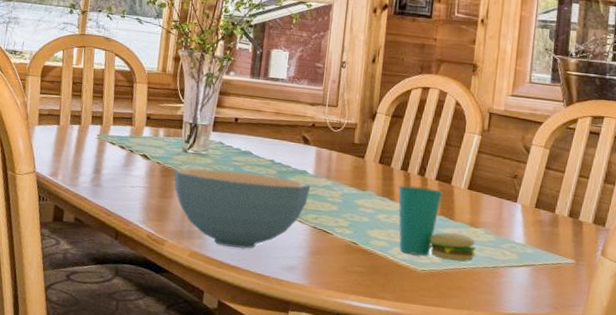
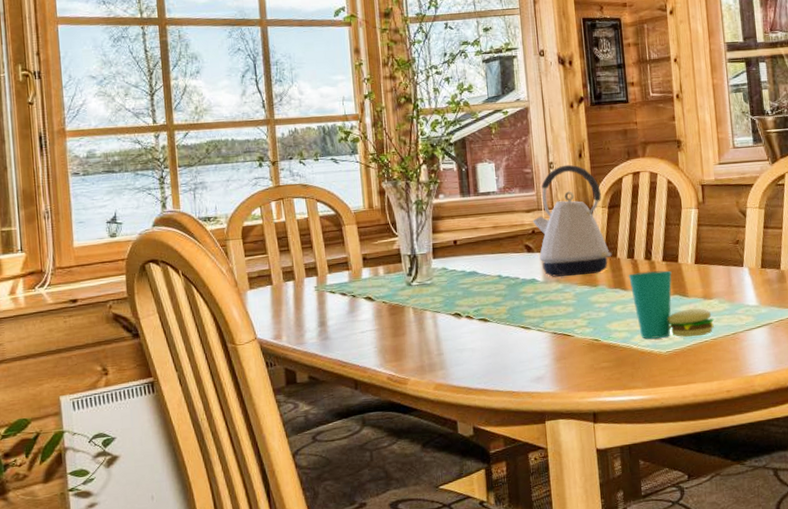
cereal bowl: present [174,168,311,249] -> none [402,290,543,372]
kettle: none [314,67,388,178] -> present [533,164,612,277]

